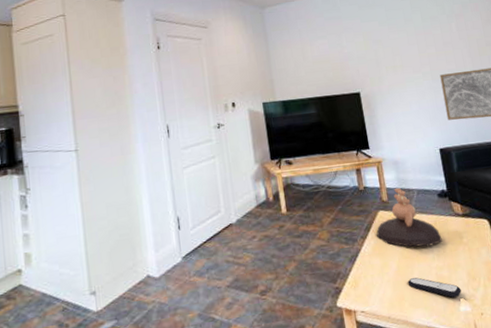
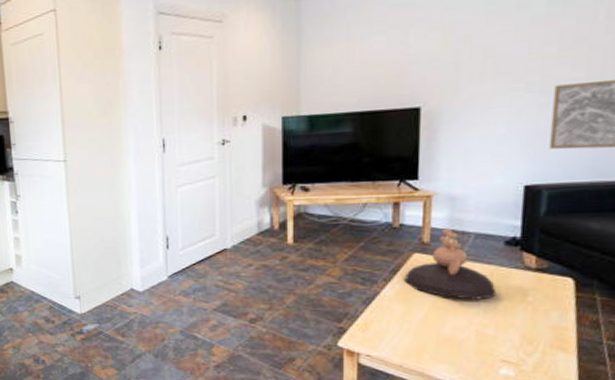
remote control: present [407,277,461,298] -> none [434,331,507,358]

